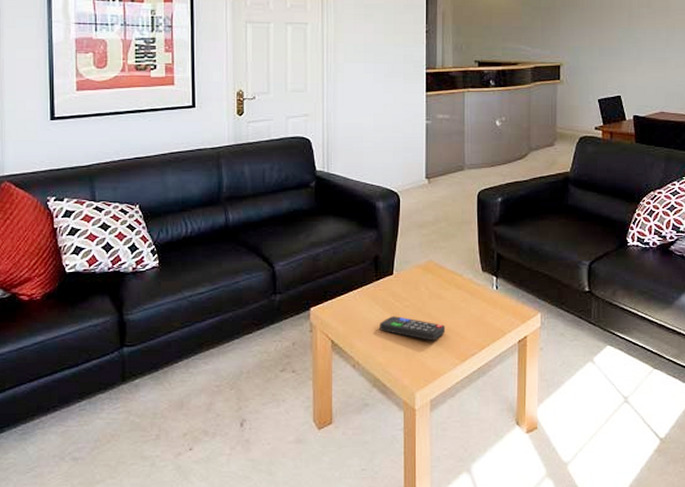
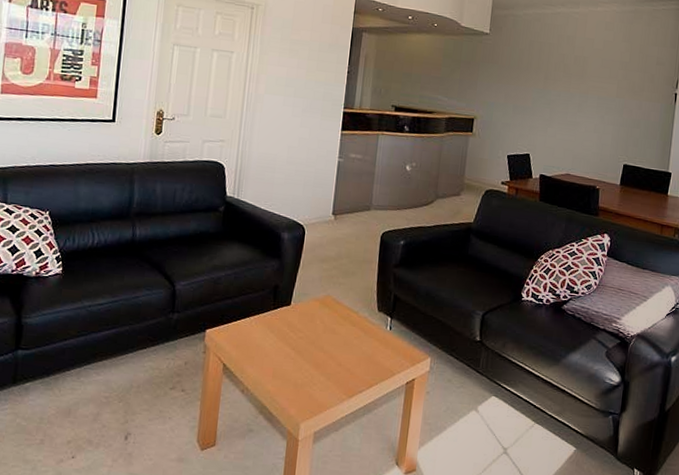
remote control: present [380,316,446,340] -> none [272,346,337,374]

